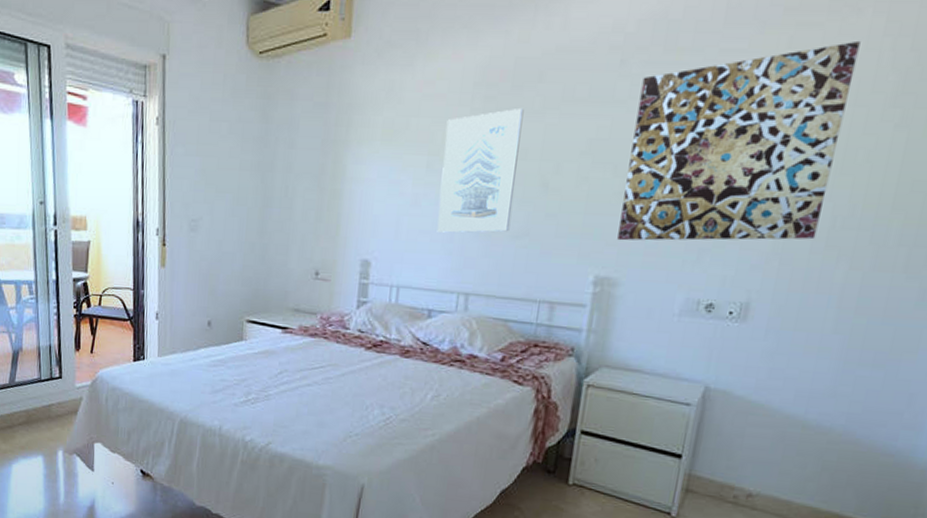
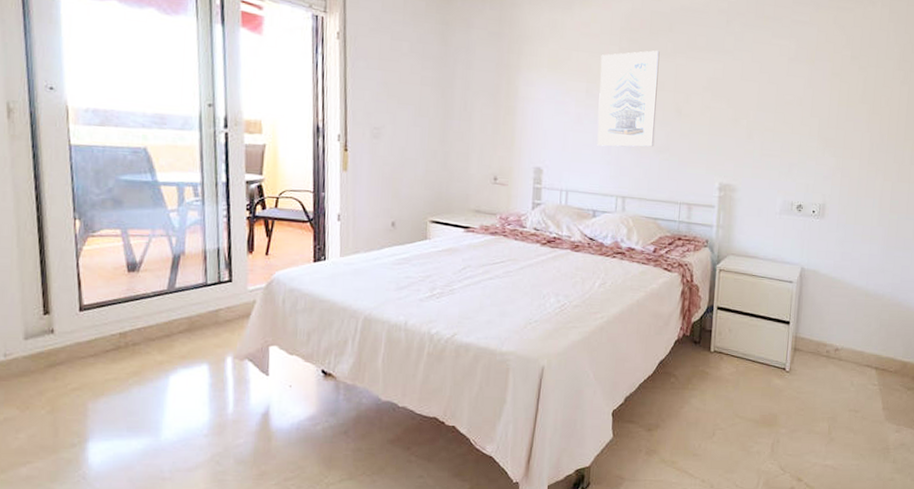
wall art: present [617,40,861,241] -> none [733,23,876,159]

